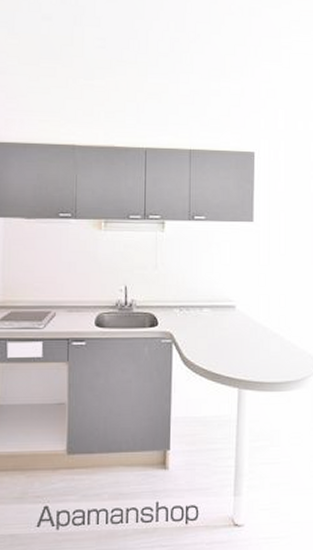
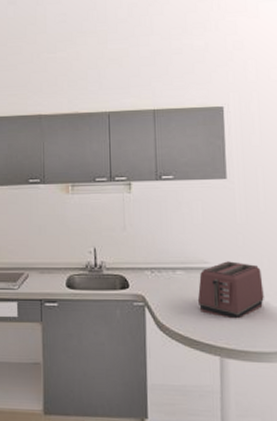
toaster: none [221,300,279,353] -> present [197,261,264,319]

